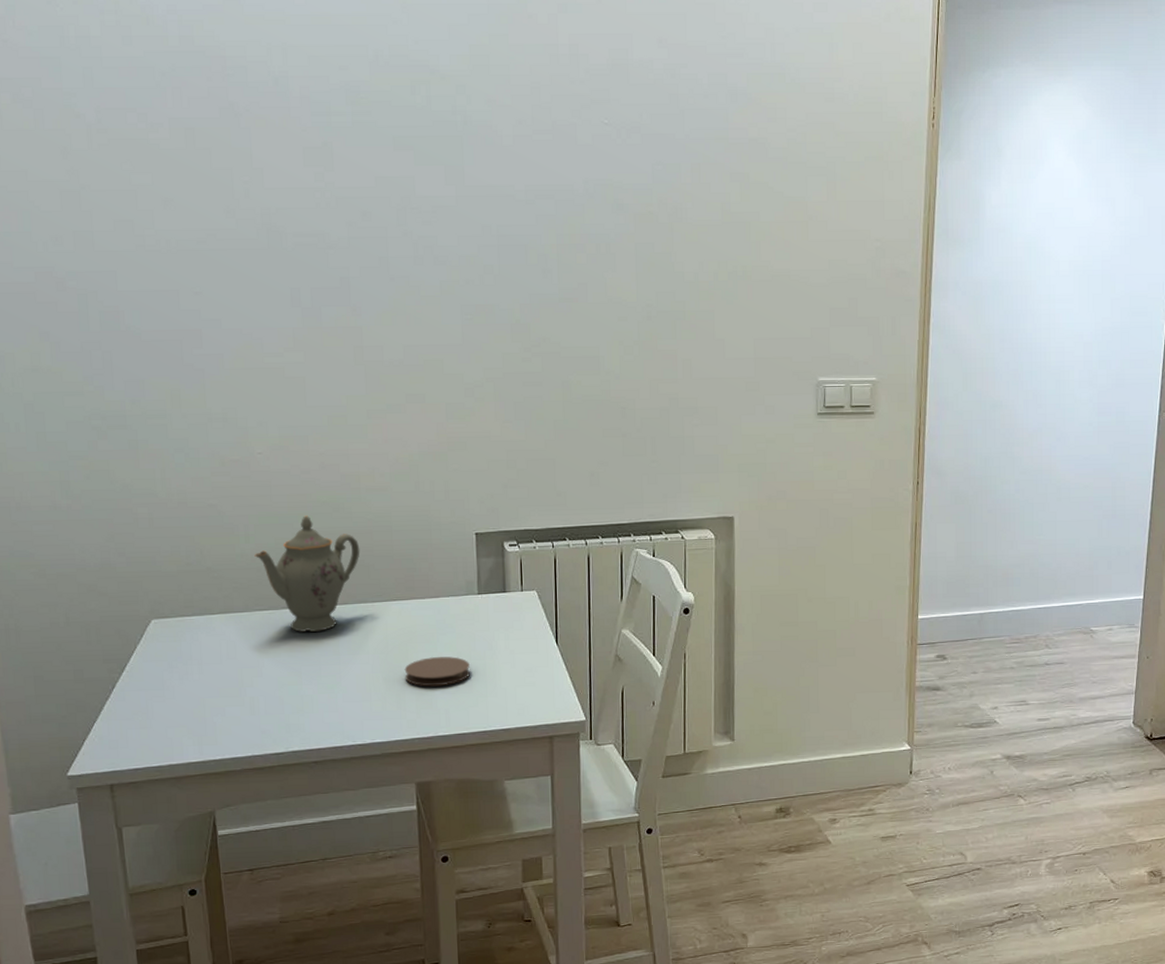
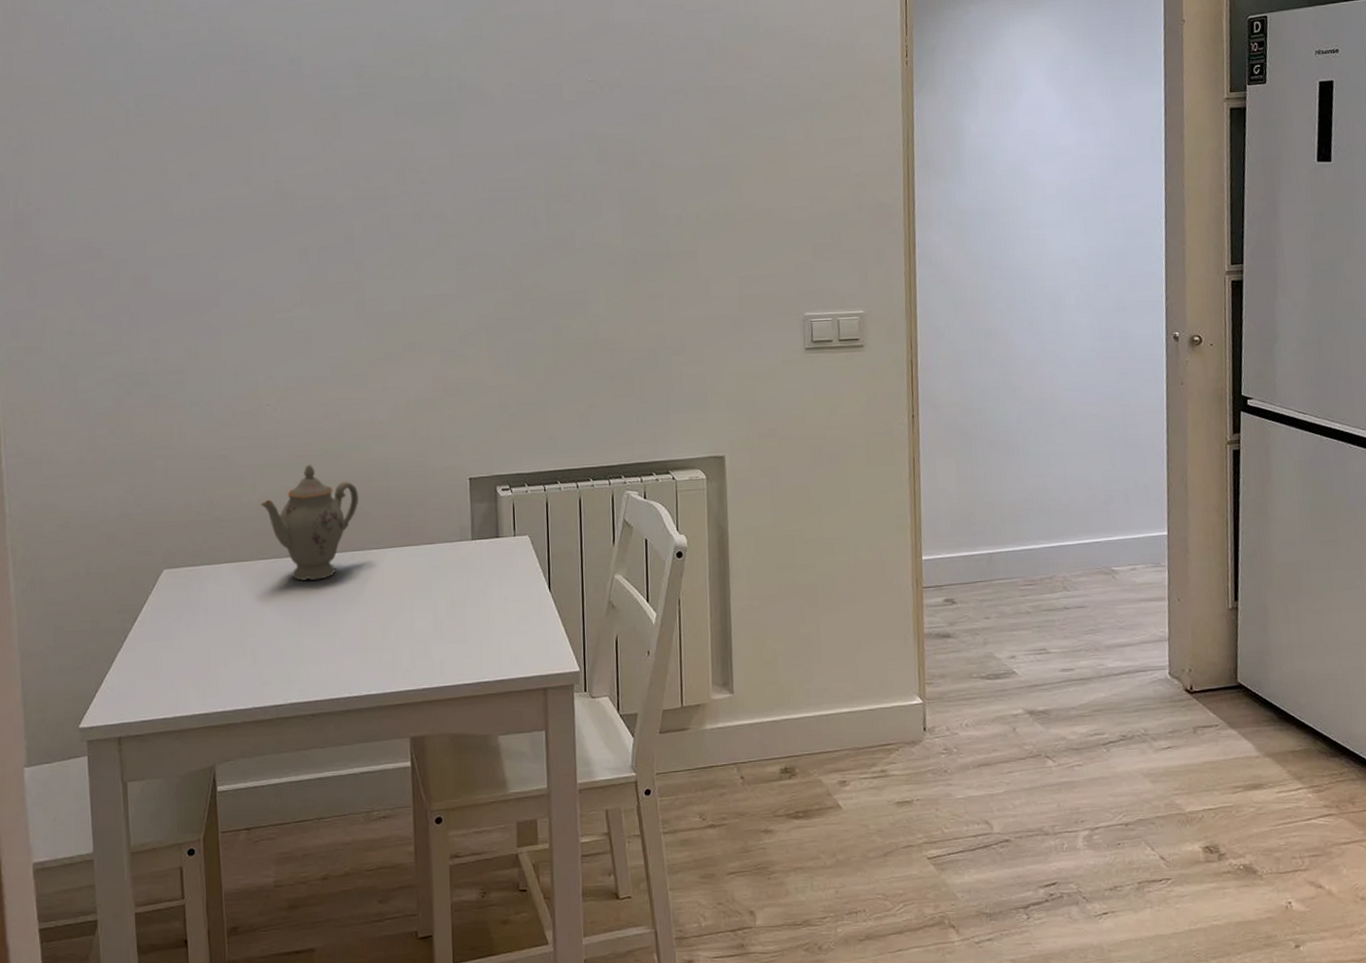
coaster: present [404,656,471,687] -> none [400,604,465,636]

